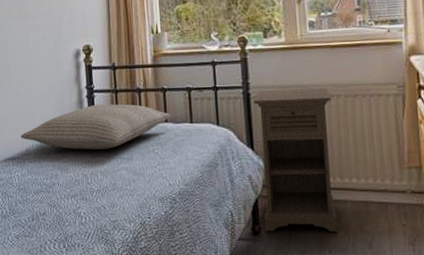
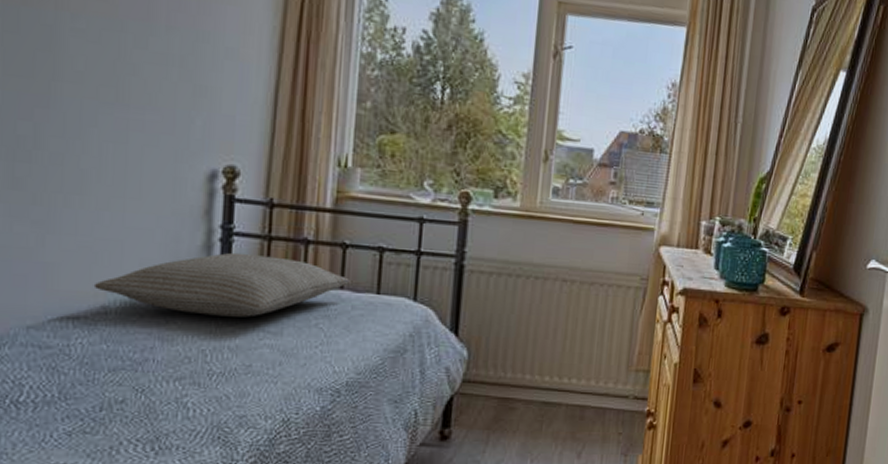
nightstand: present [253,88,339,233] -> none [456,263,565,440]

